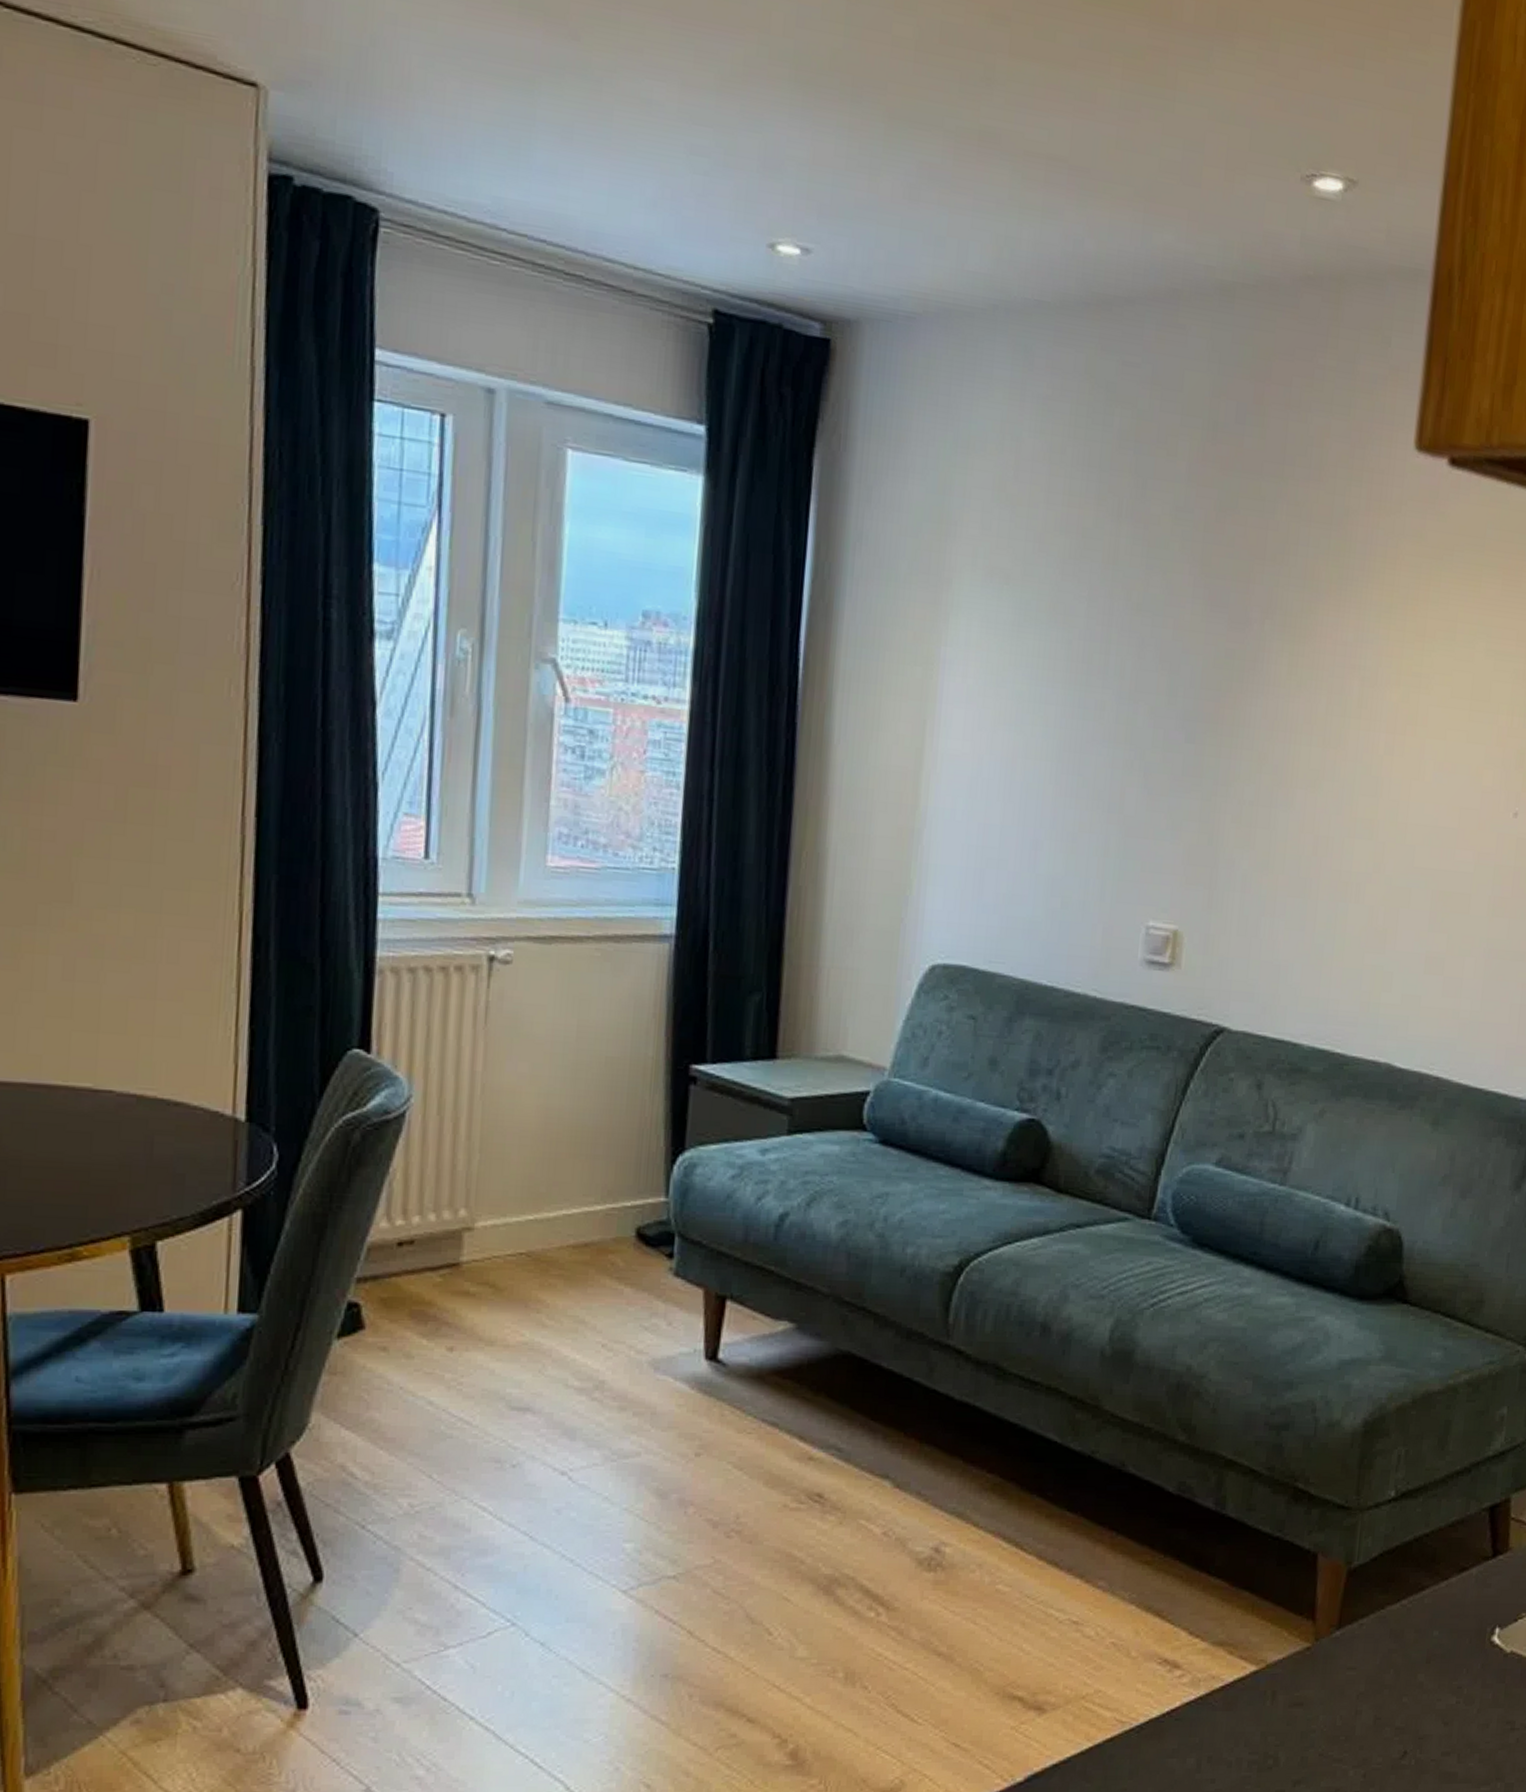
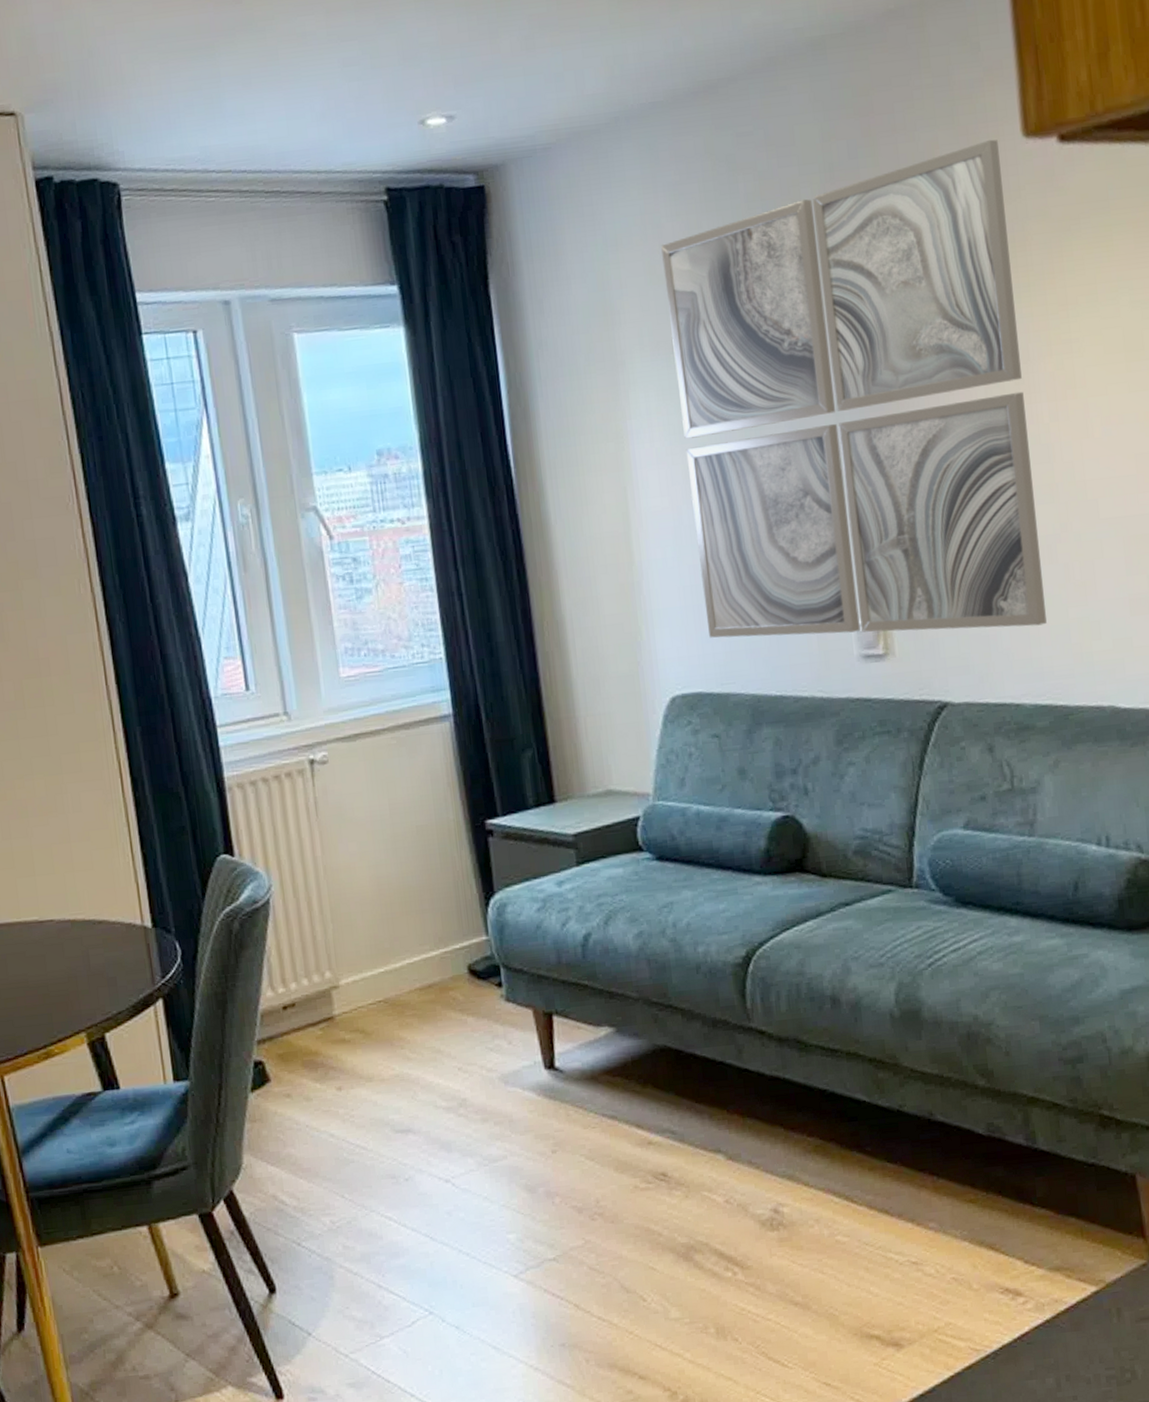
wall art: none [986,442,1390,966] -> present [661,139,1047,638]

